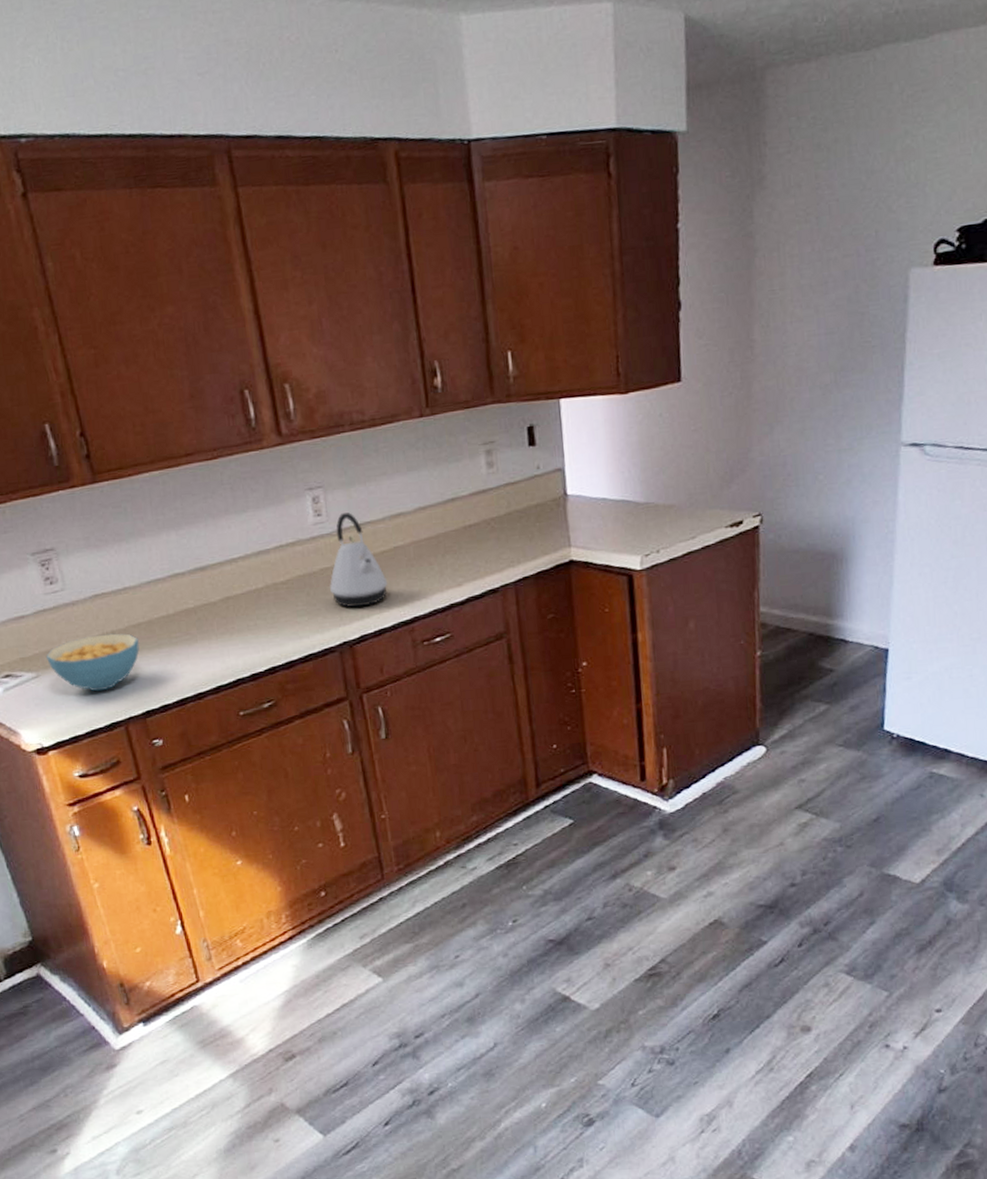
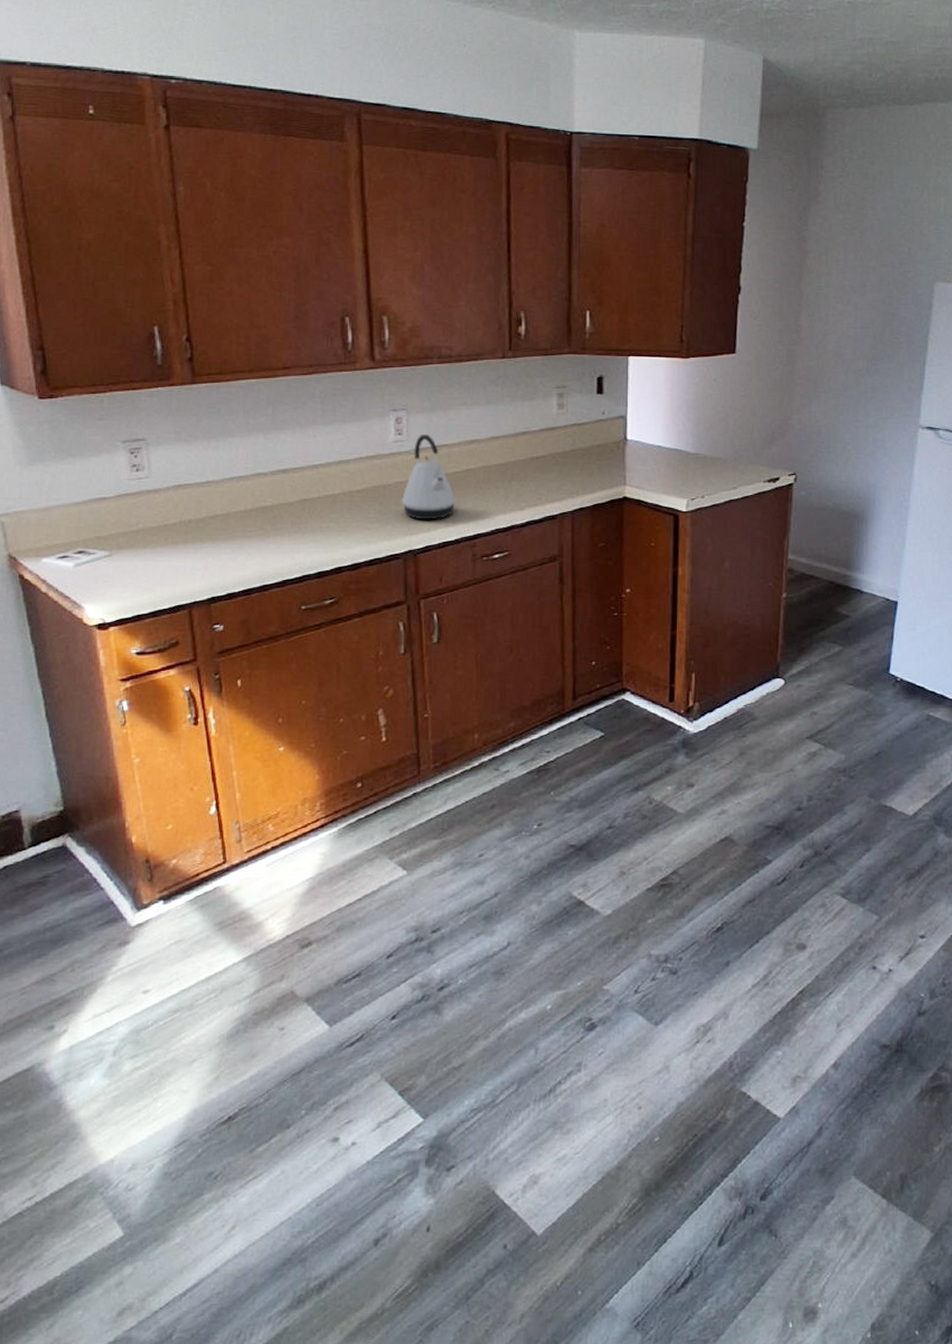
cereal bowl: present [46,633,140,692] -> none [122,522,215,575]

